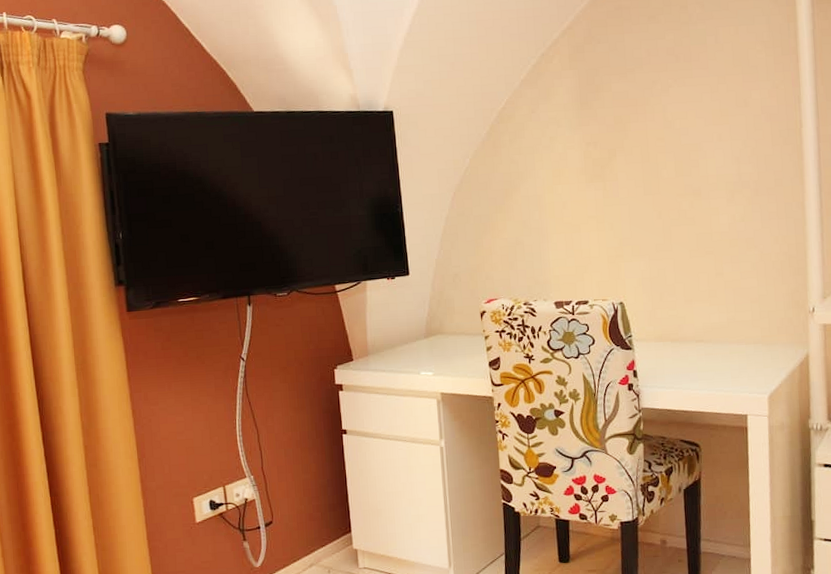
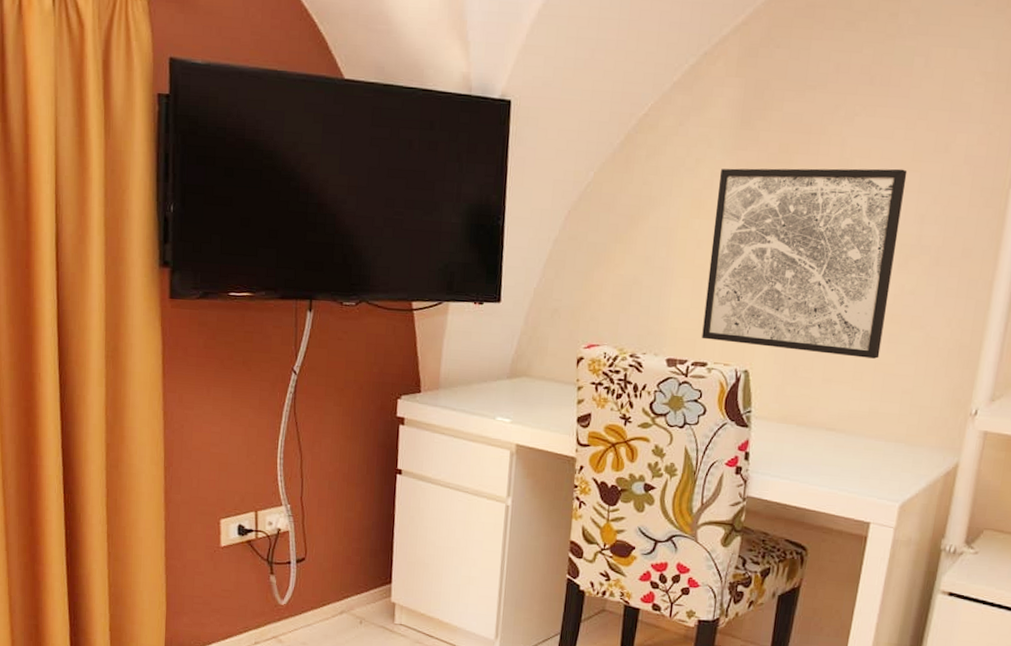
wall art: none [571,123,727,282] -> present [702,168,907,359]

